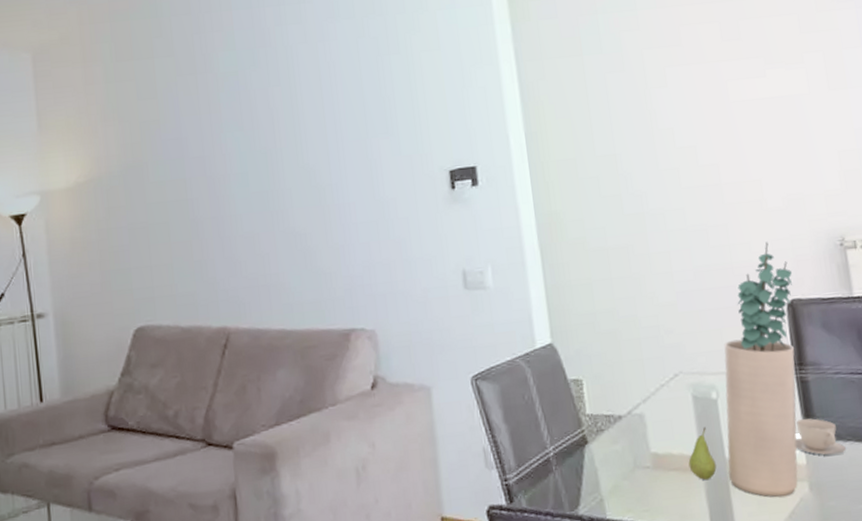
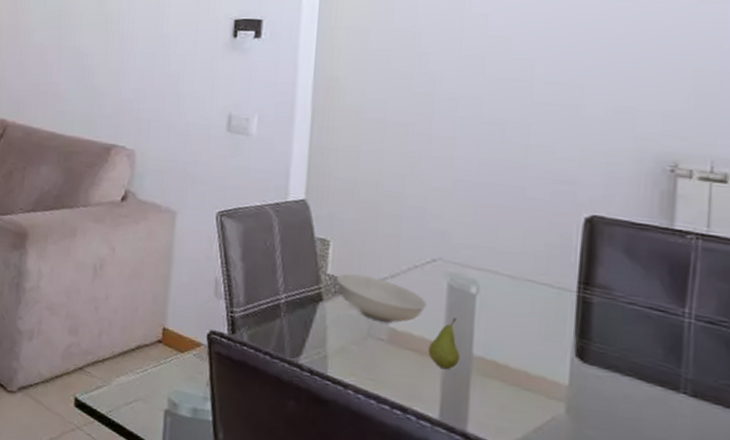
bowl: none [596,406,679,450] -> present [337,273,427,323]
vase: present [724,241,798,497] -> none [472,149,599,410]
teacup: present [795,418,846,456] -> none [559,339,622,386]

